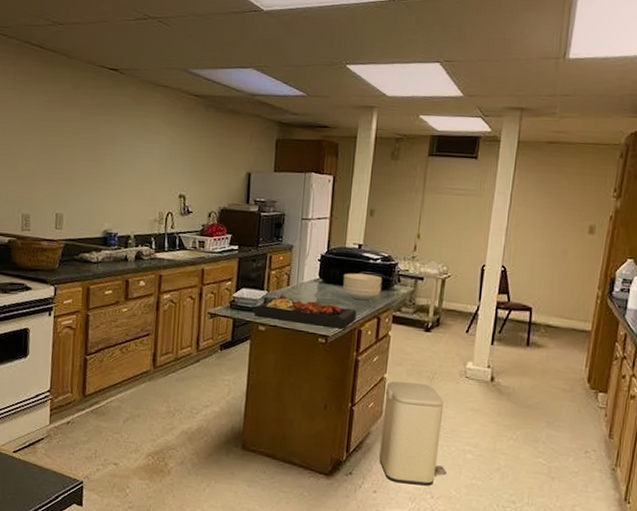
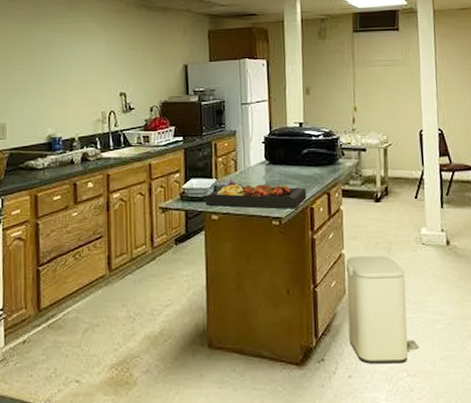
bowl: present [342,273,383,301] -> none [288,151,328,178]

